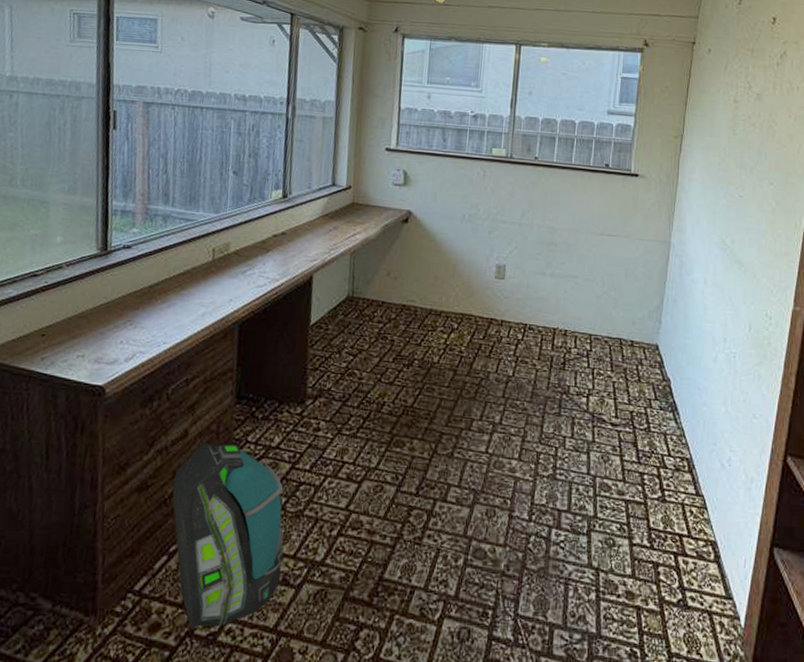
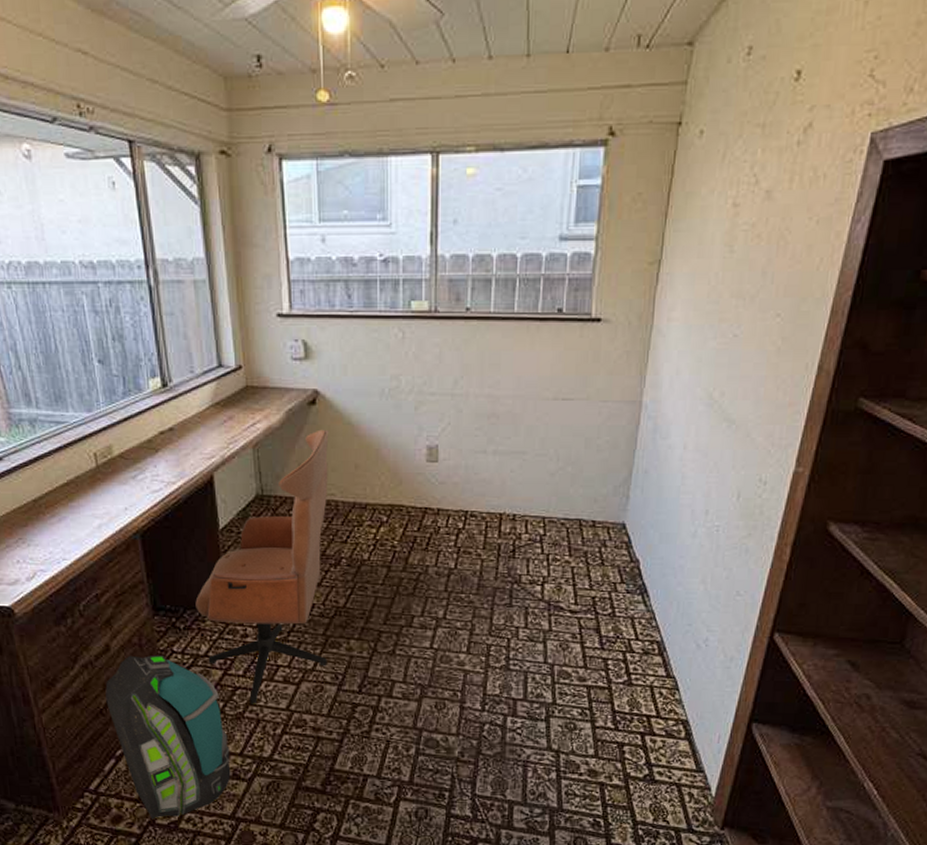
office chair: none [276,244,416,502] -> present [195,429,329,704]

